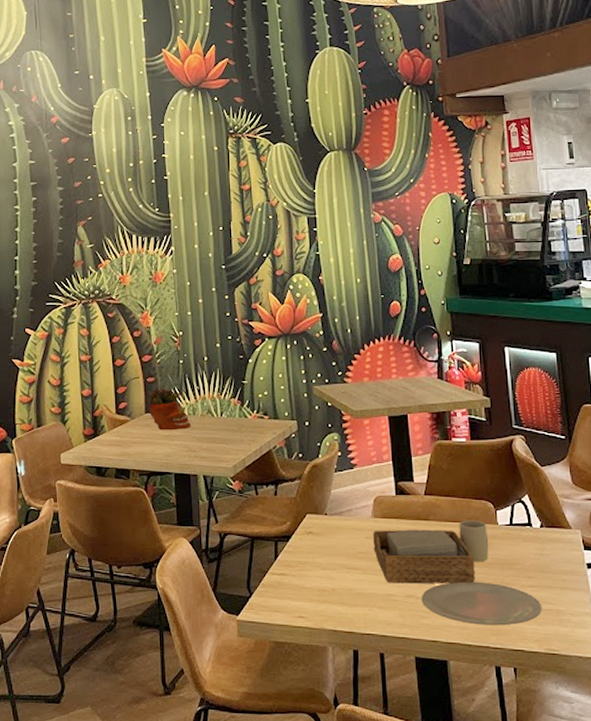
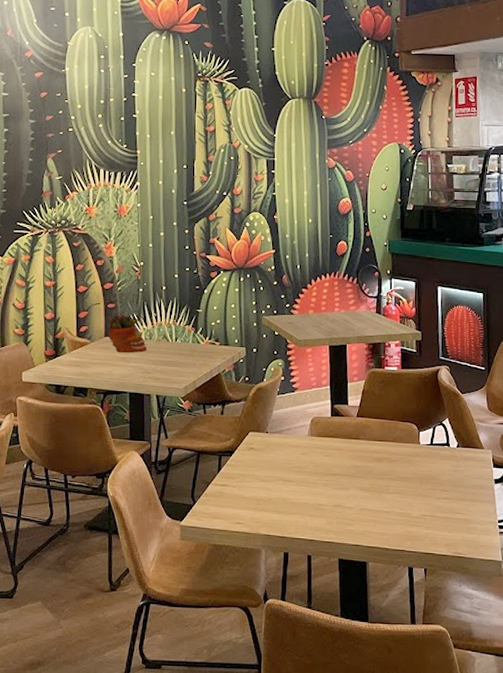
napkin holder: present [373,529,475,584] -> none [308,447,397,495]
plate: present [421,581,542,626] -> none [347,493,453,532]
mug: present [459,520,489,562] -> none [385,440,411,477]

